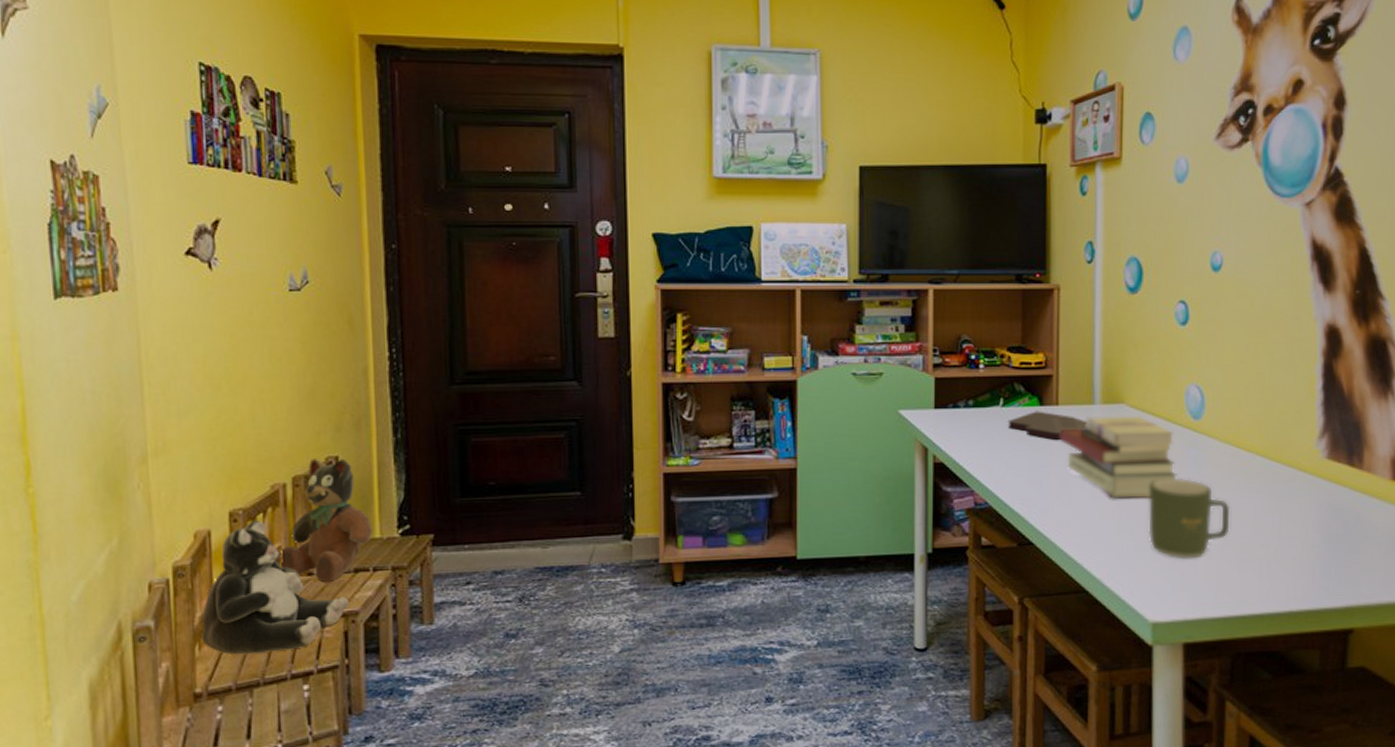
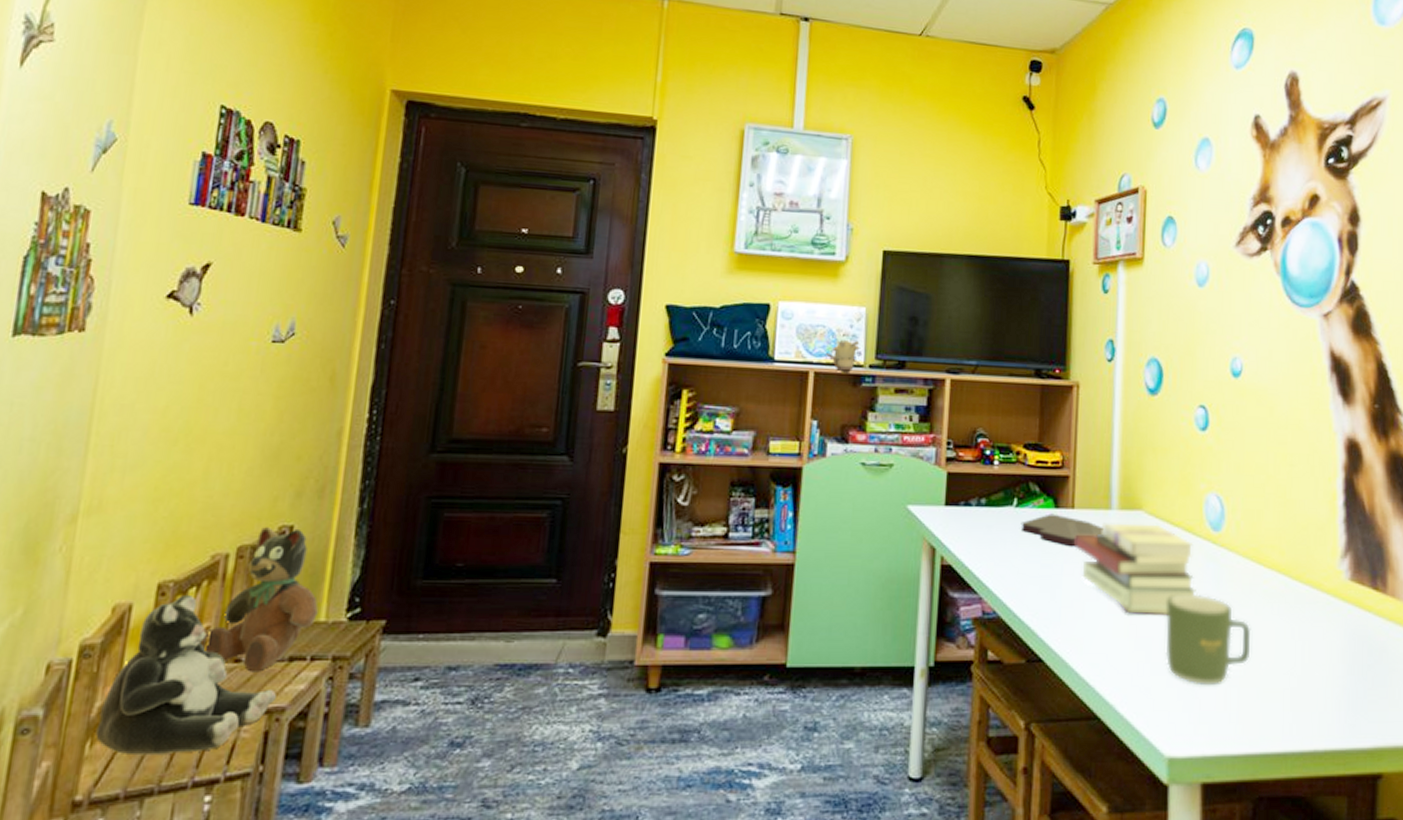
toy animal: none [809,256,846,290] -> present [824,340,862,374]

